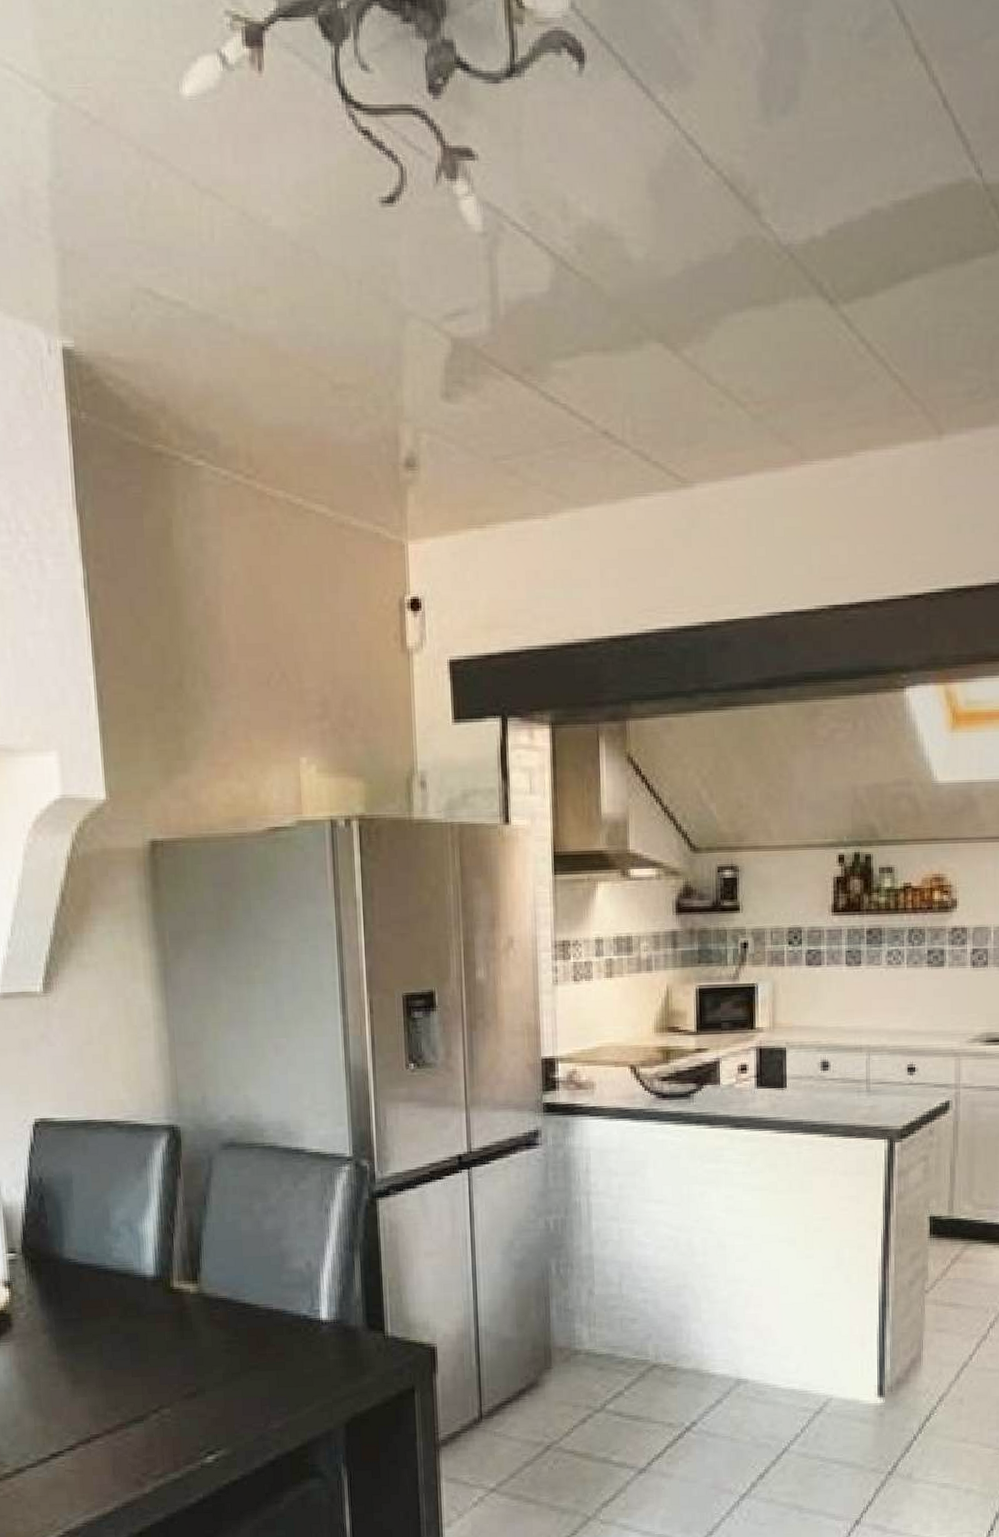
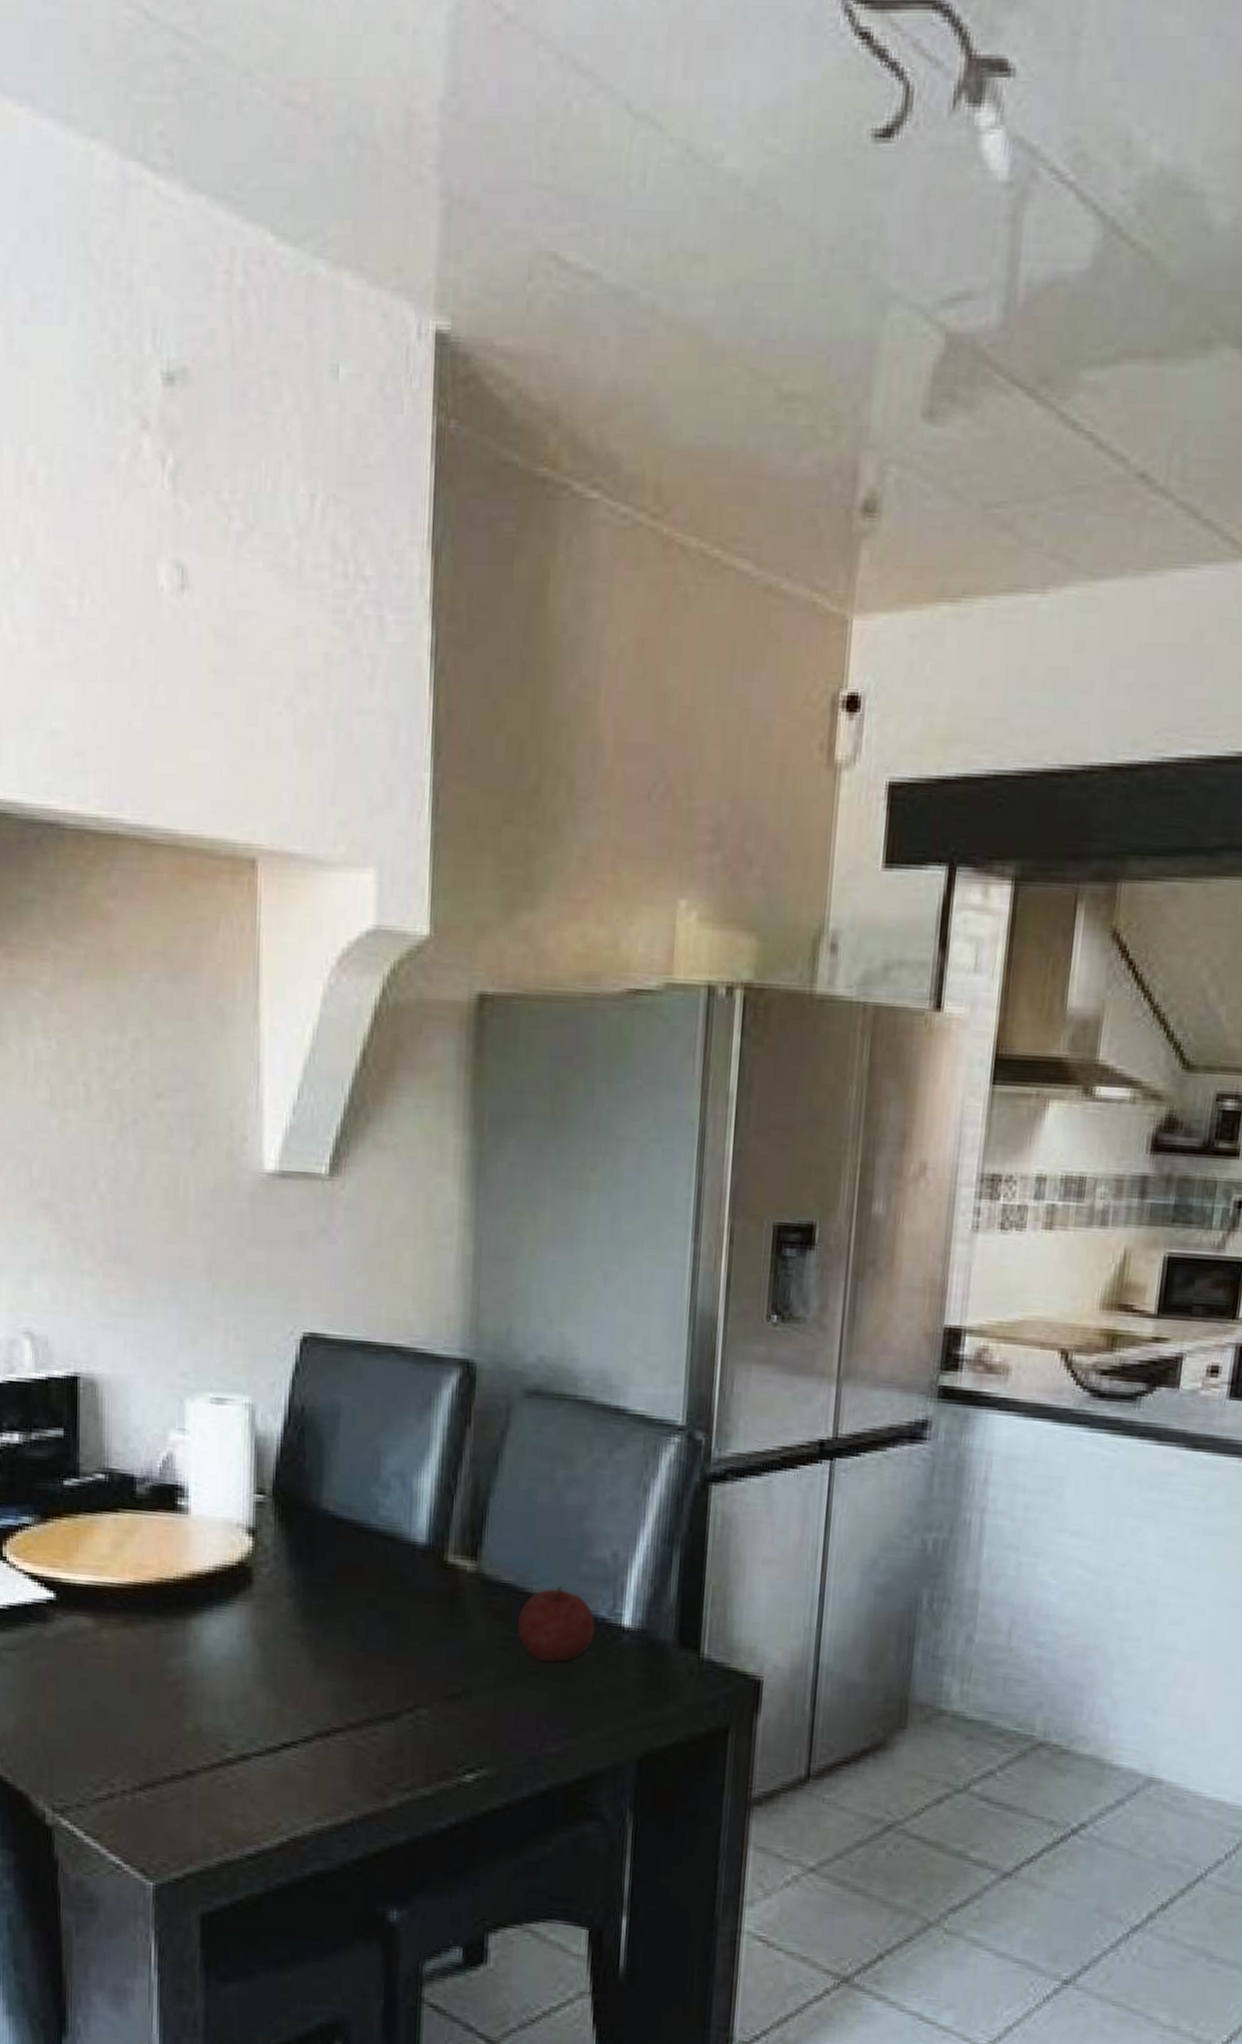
fruit: none [236,1294,300,1357] -> present [517,1585,596,1663]

